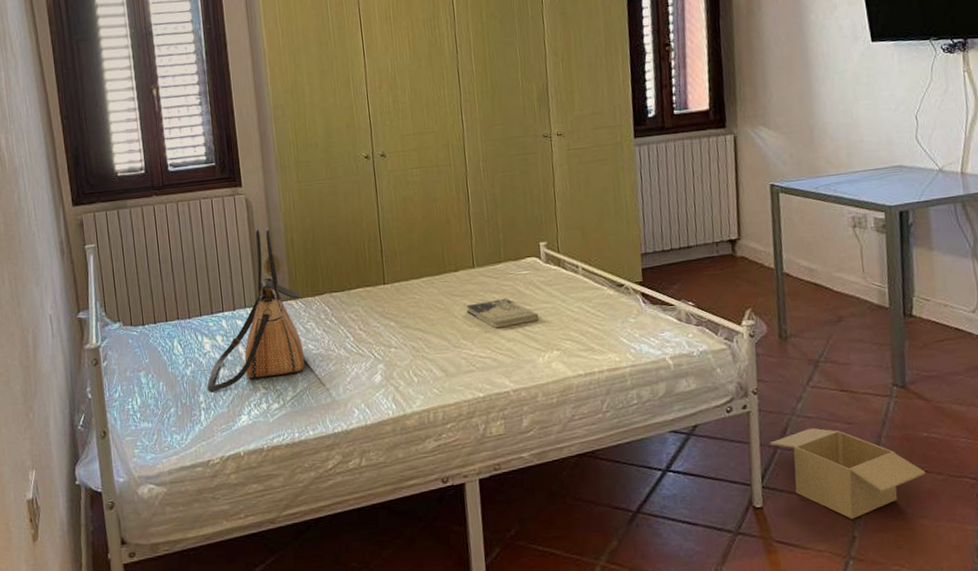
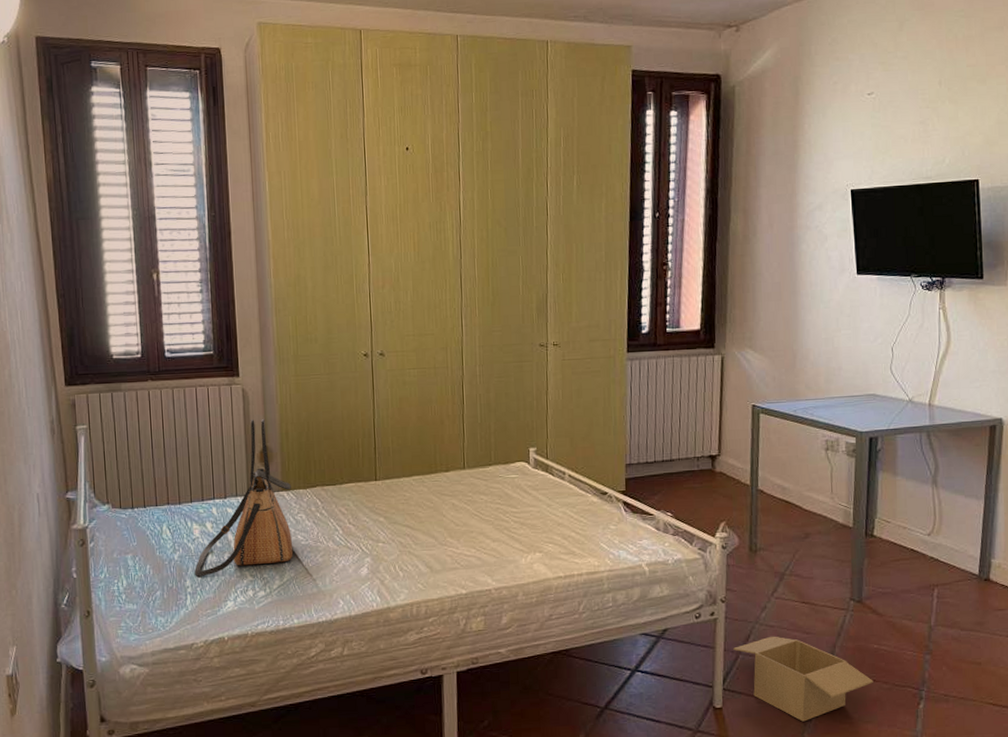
book: present [466,298,539,329] -> none [455,500,524,529]

